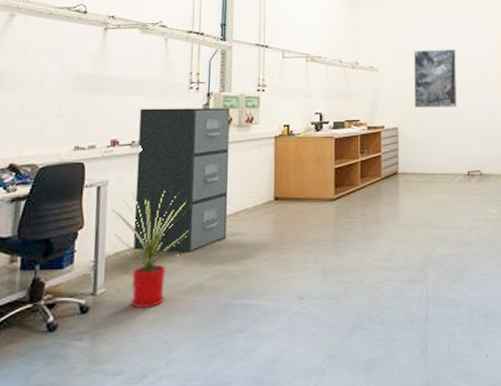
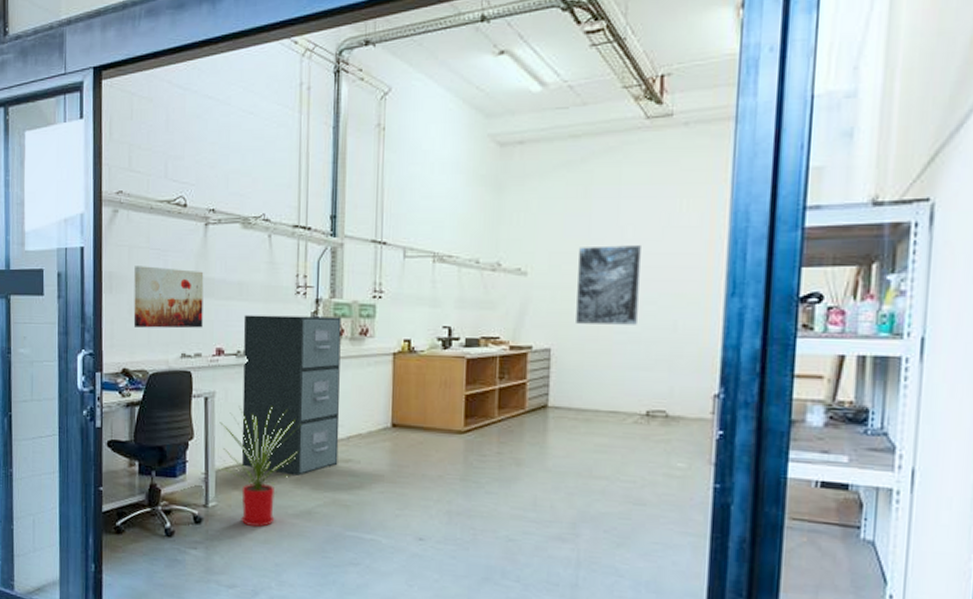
wall art: none [24,65,101,123] -> present [133,266,204,329]

